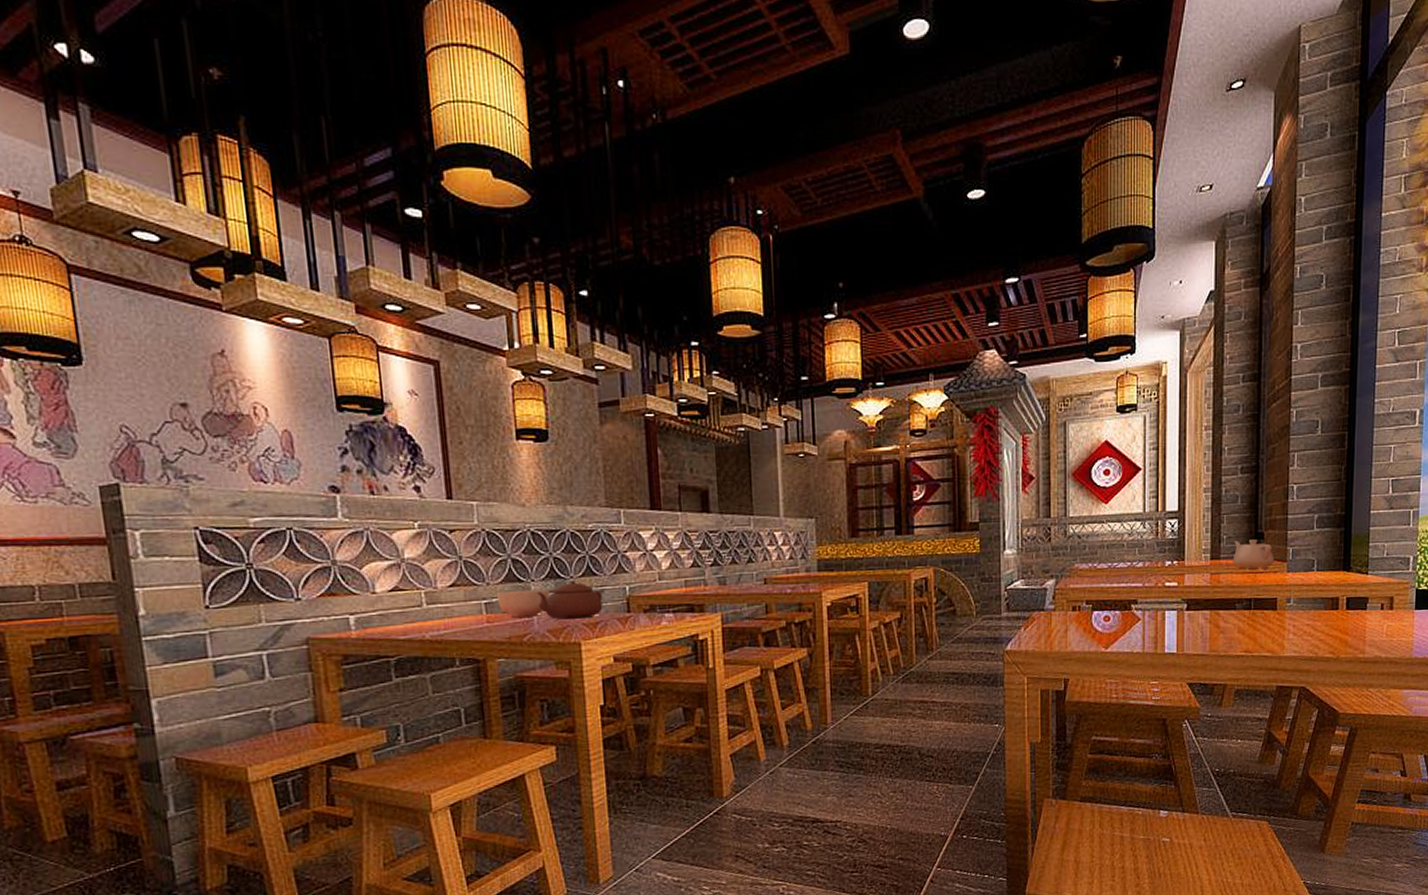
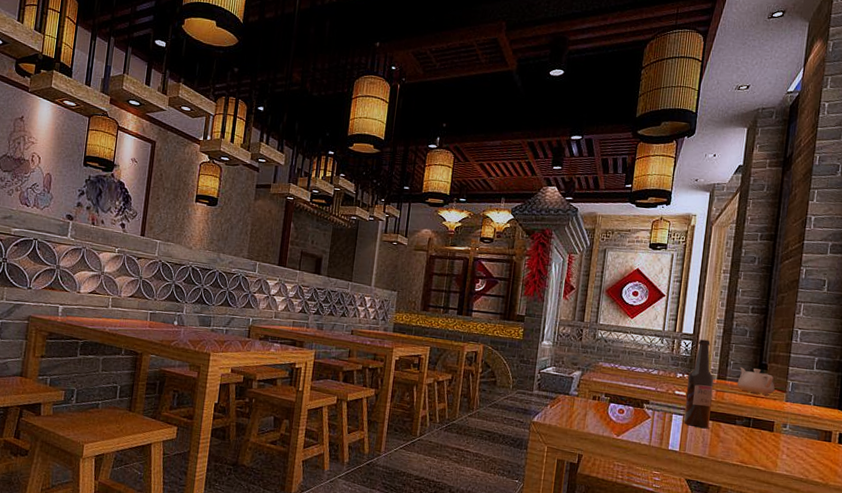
bowl: present [495,588,550,618] -> none [159,306,197,329]
teapot: present [537,581,603,620] -> none [186,307,232,336]
beer bottle: none [1177,515,1208,621] -> present [684,339,714,428]

